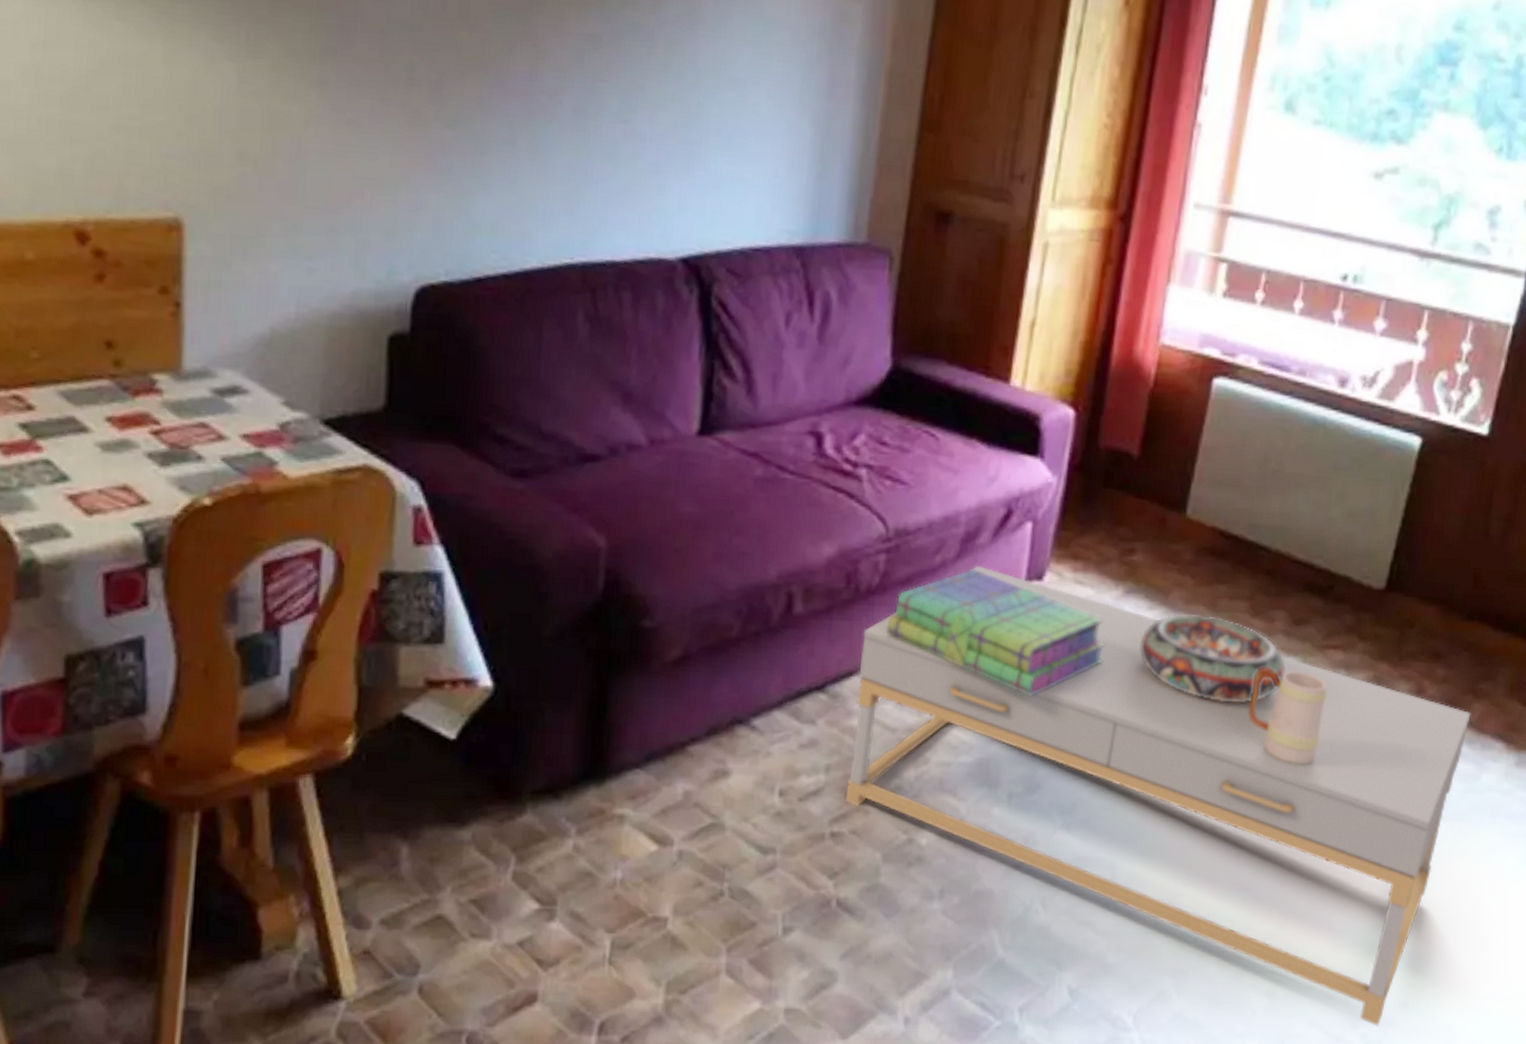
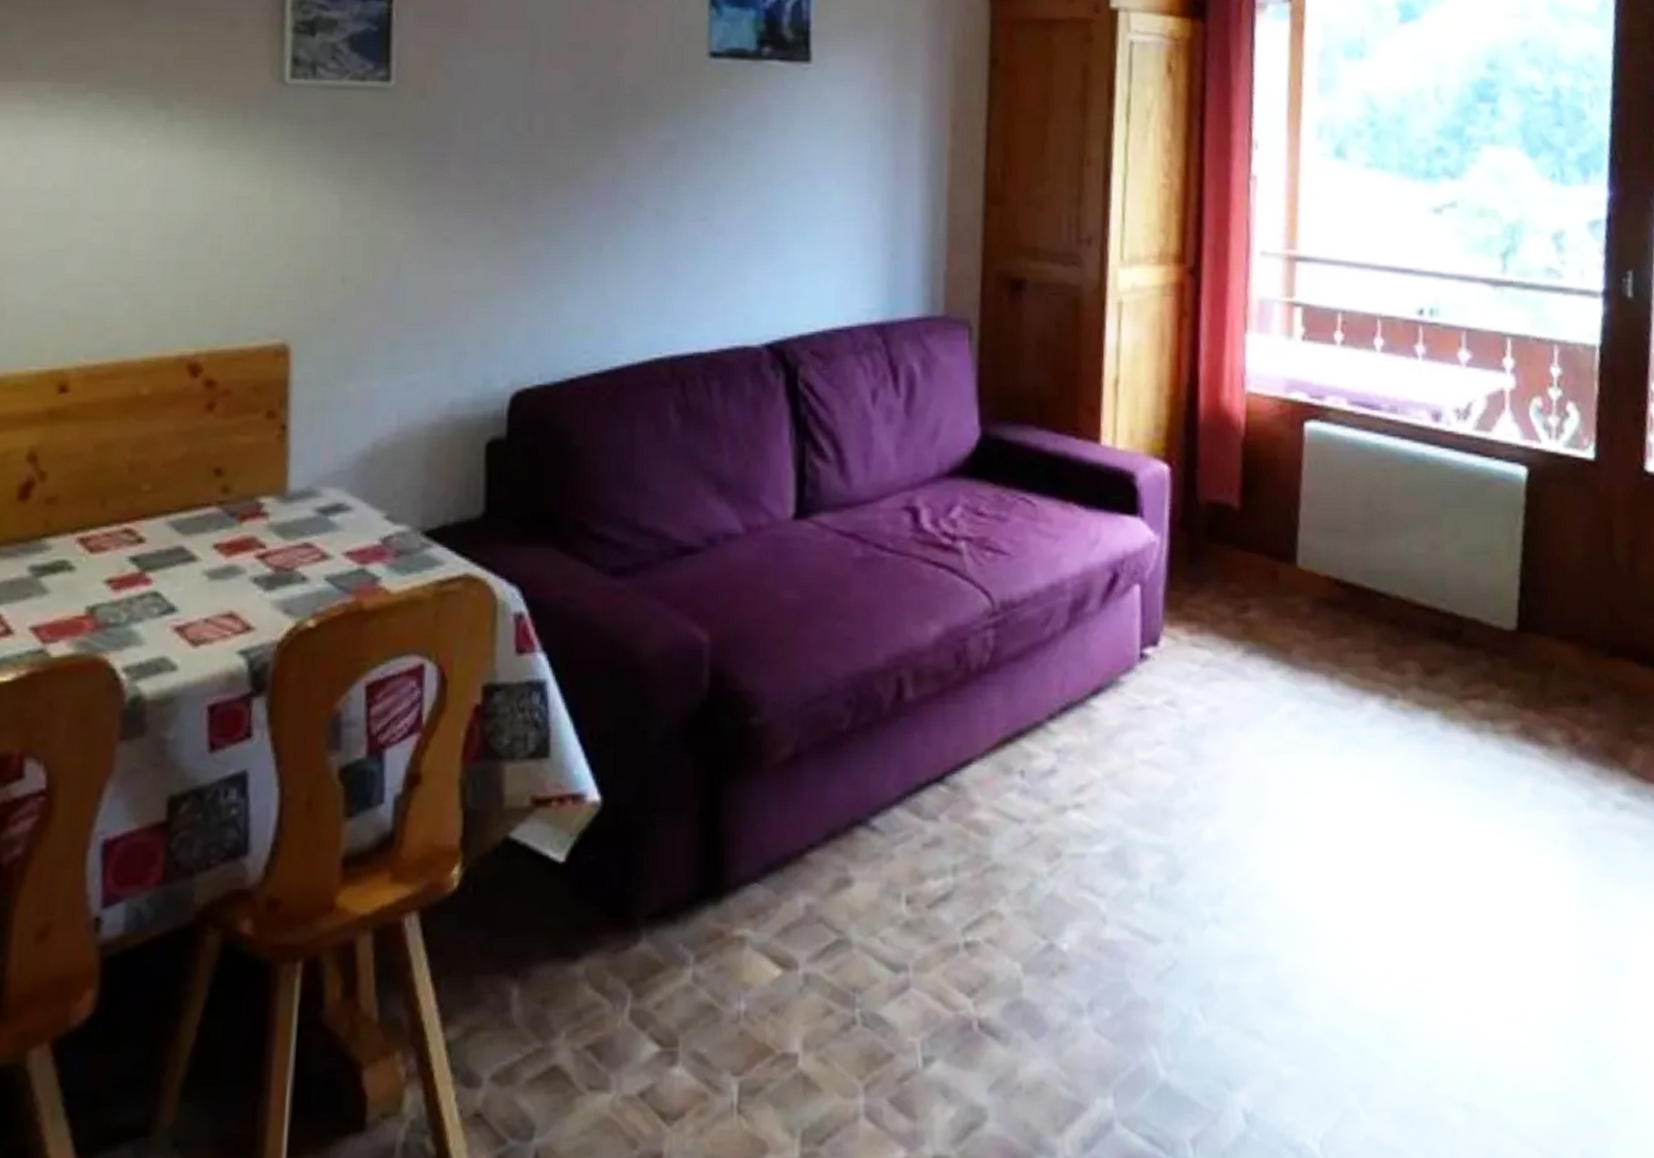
coffee table: present [845,566,1471,1026] -> none [976,635,1634,1139]
stack of books: present [887,569,1105,696] -> none [1002,639,1232,773]
decorative bowl: present [1140,613,1285,703] -> none [1269,671,1425,766]
mug: present [1249,668,1327,765] -> none [1393,725,1475,831]

